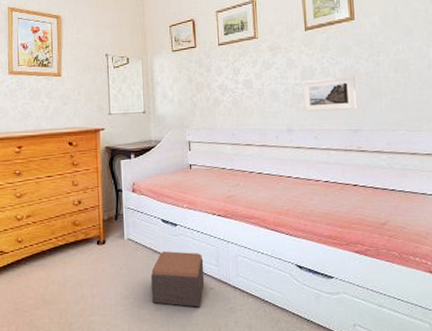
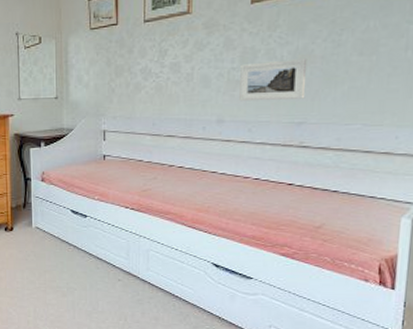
footstool: present [151,251,205,307] -> none [58,242,113,297]

